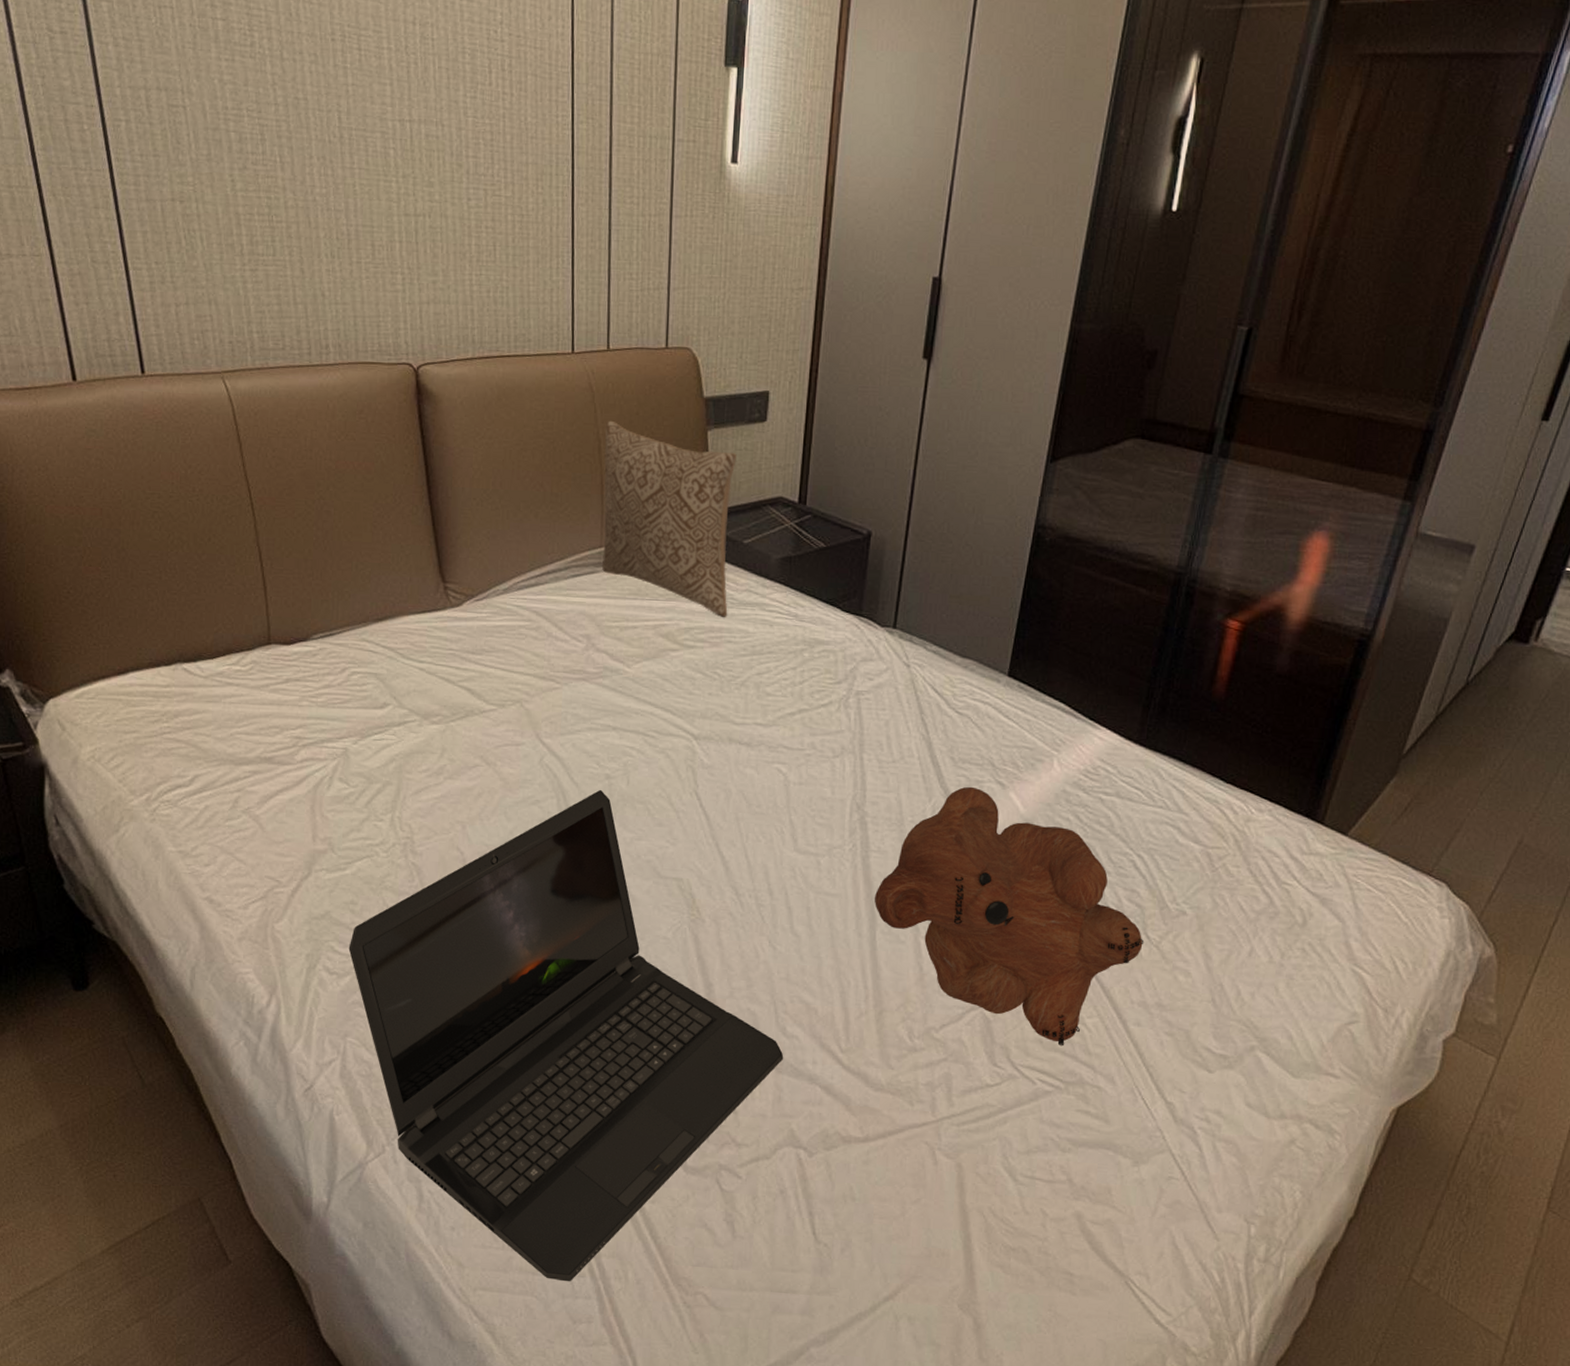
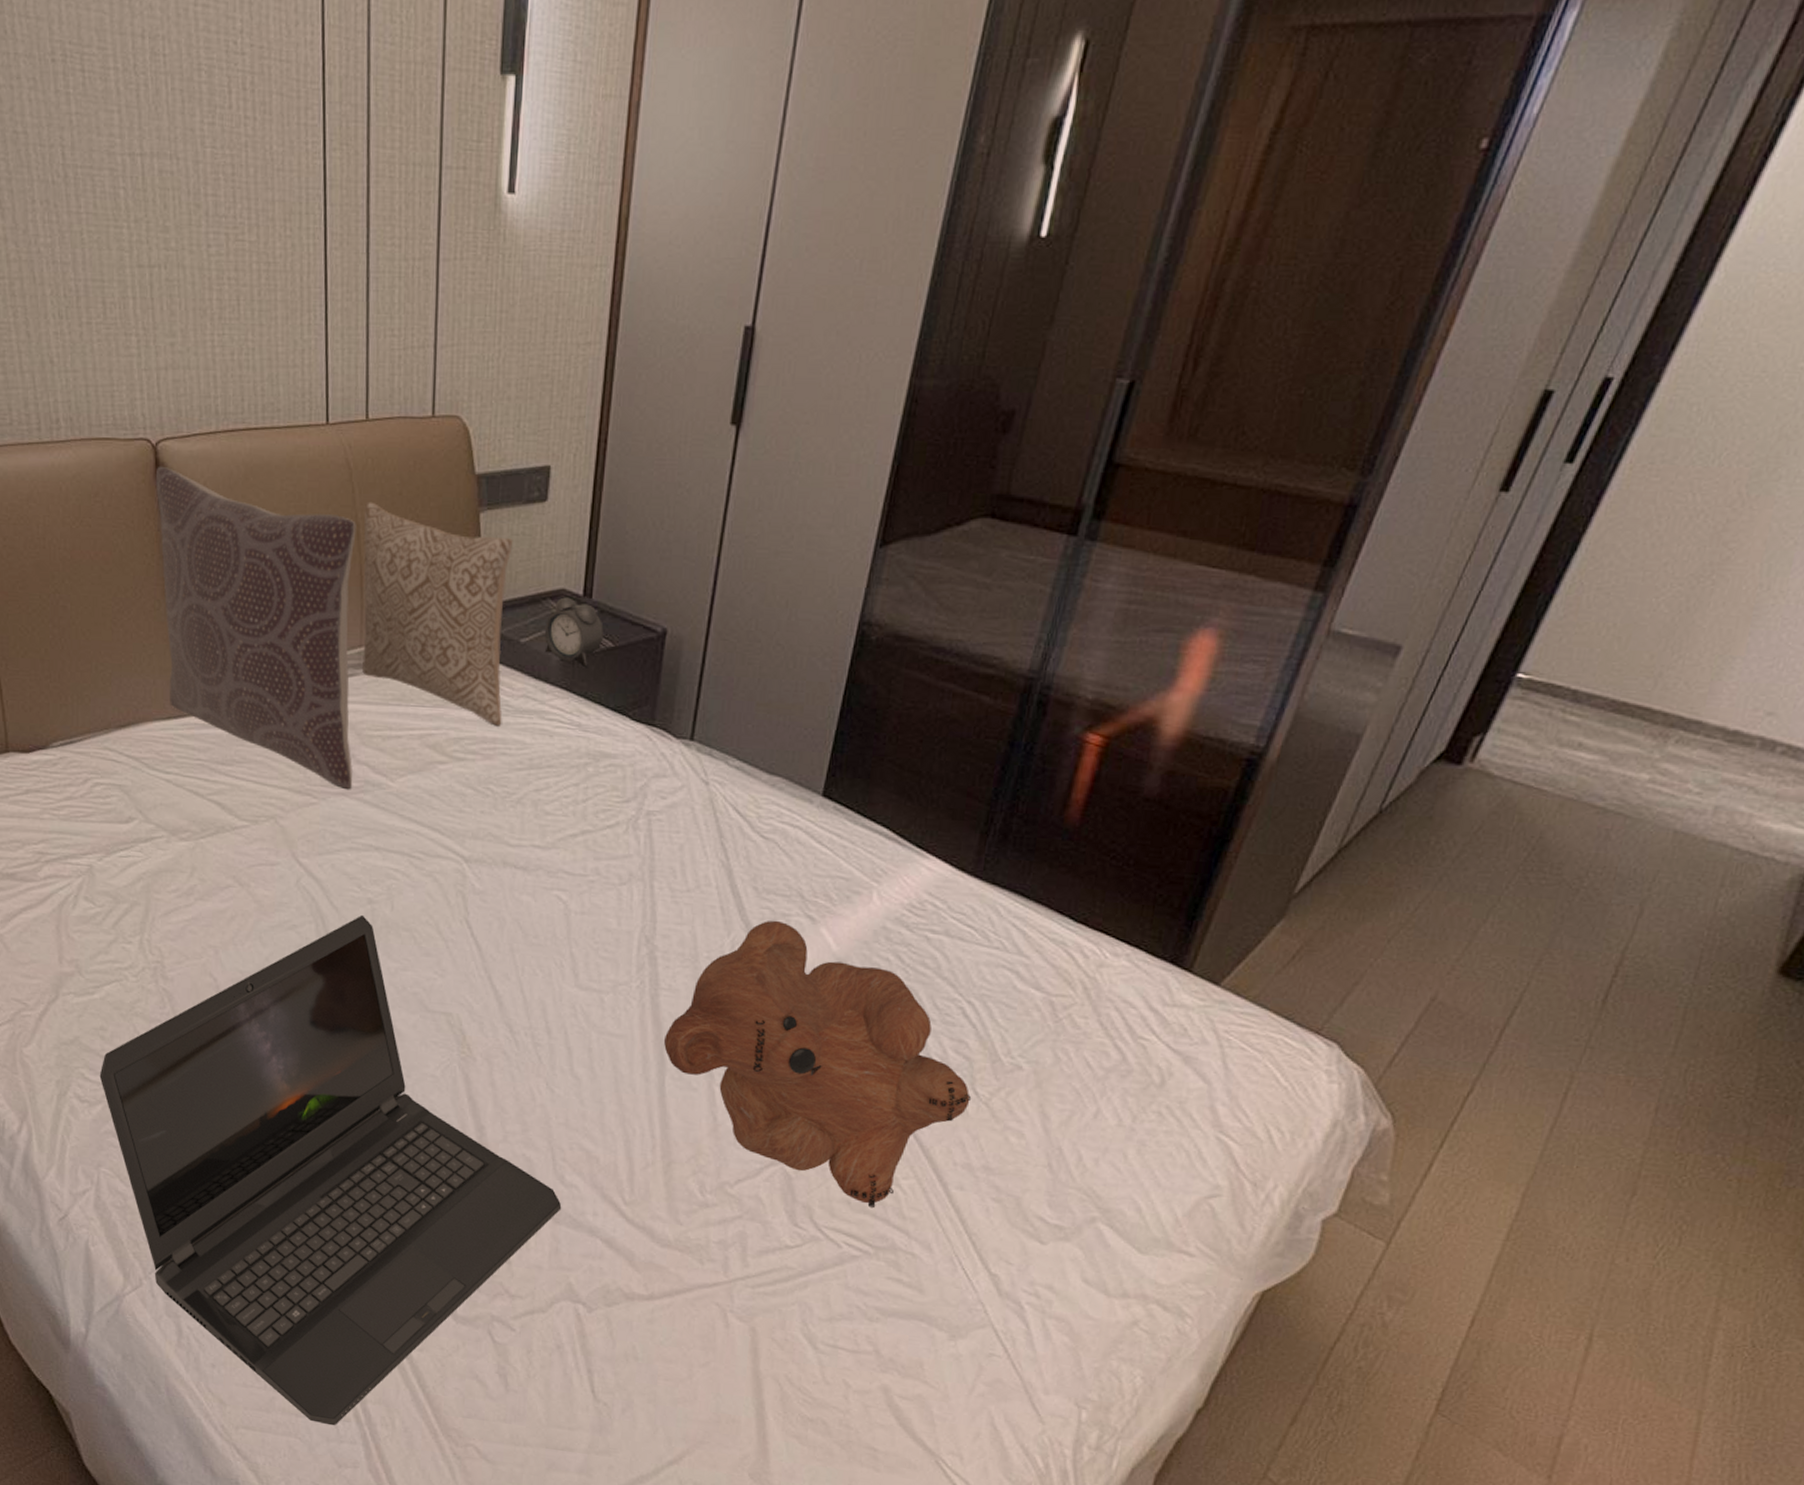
pillow: none [416,387,598,676] -> present [155,466,356,790]
alarm clock: none [764,504,817,565] -> present [544,597,605,667]

